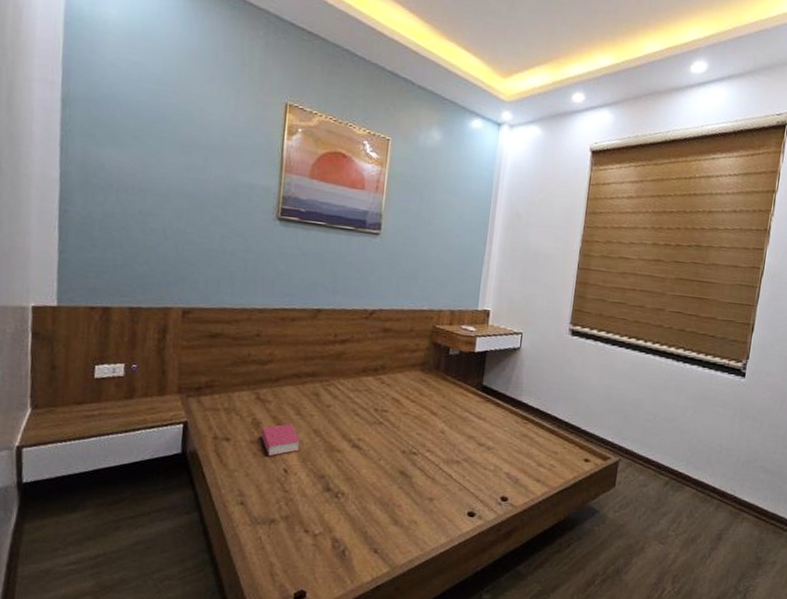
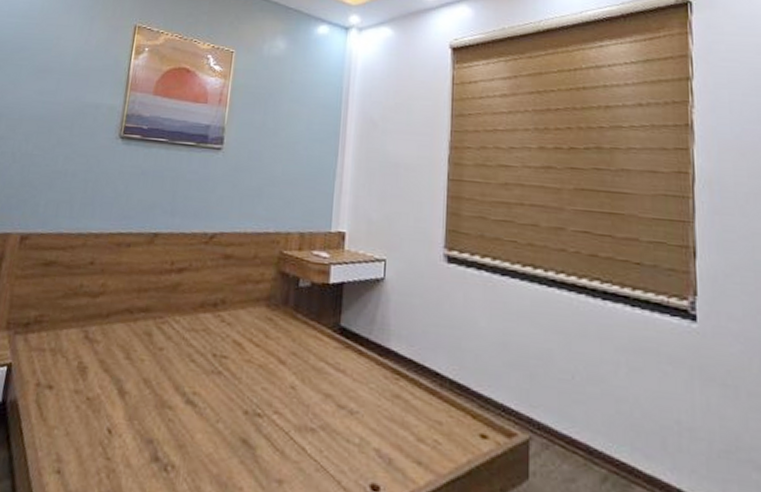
book: present [260,423,300,457] -> none [85,369,128,412]

